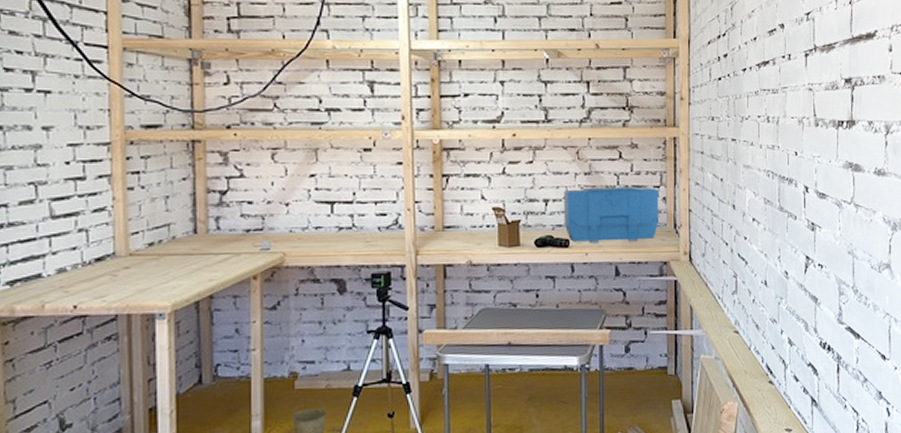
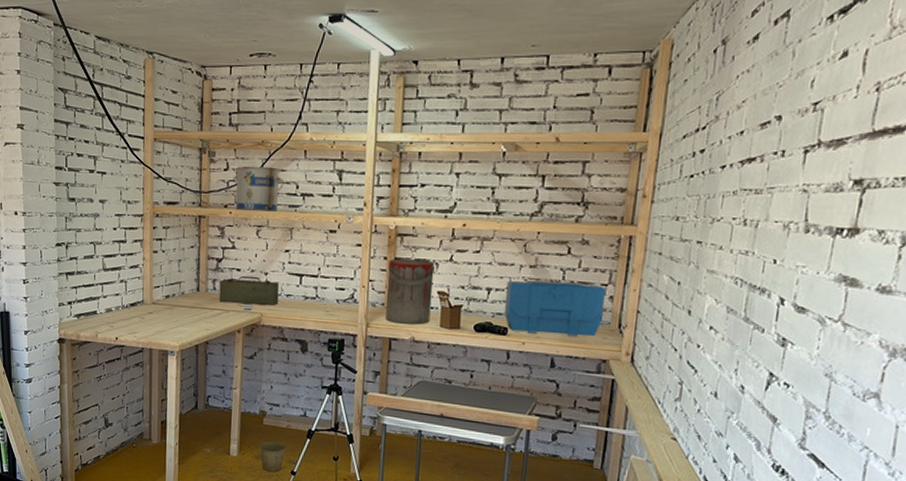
toolbox: none [225,208,306,245] -> present [218,275,280,306]
paint can: none [235,78,303,131] -> present [232,166,284,212]
paint can: none [436,175,487,247] -> present [385,258,435,325]

